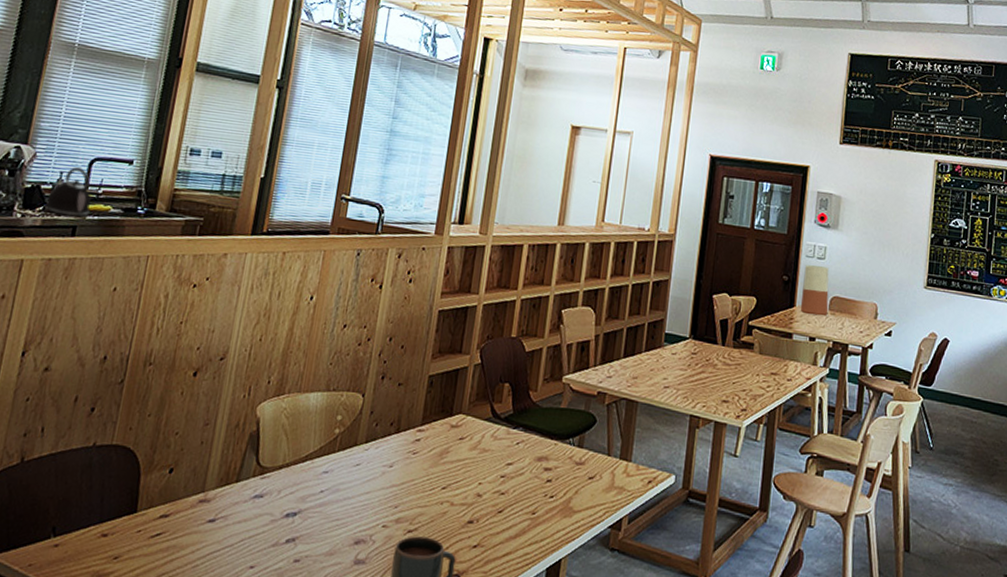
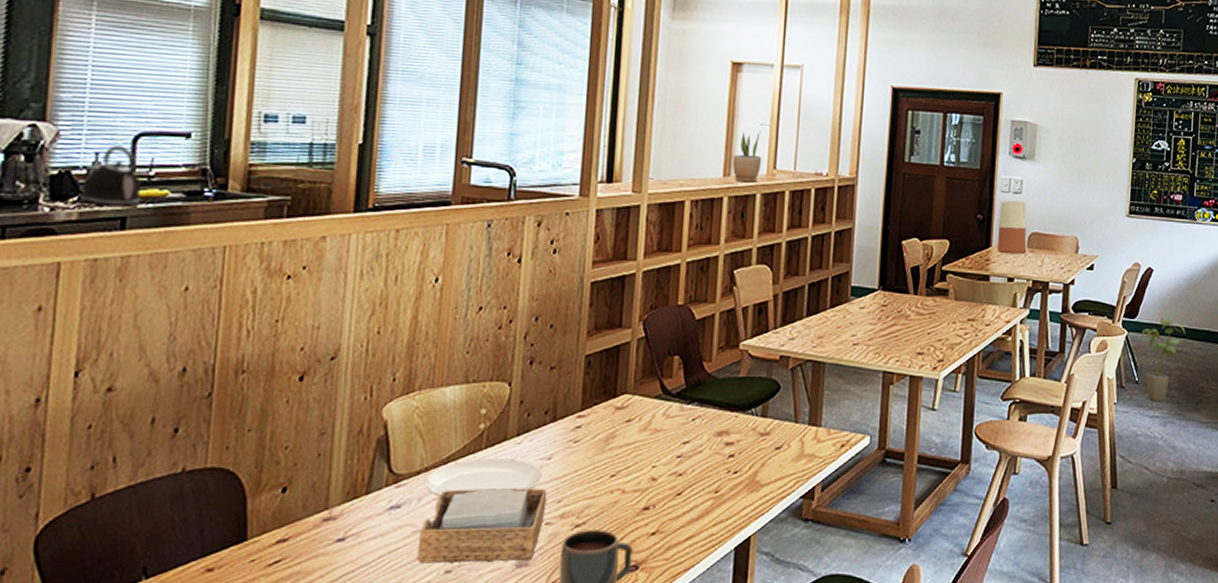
napkin holder: none [272,485,387,558] -> present [417,488,547,564]
plate: none [285,460,385,493] -> present [425,459,544,498]
potted plant: none [566,186,594,233] -> present [732,130,762,183]
house plant: none [936,387,980,471] -> present [1141,317,1186,402]

